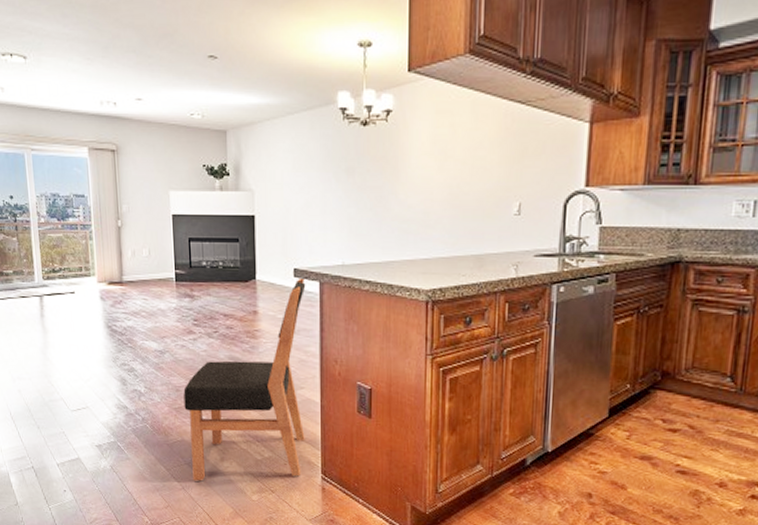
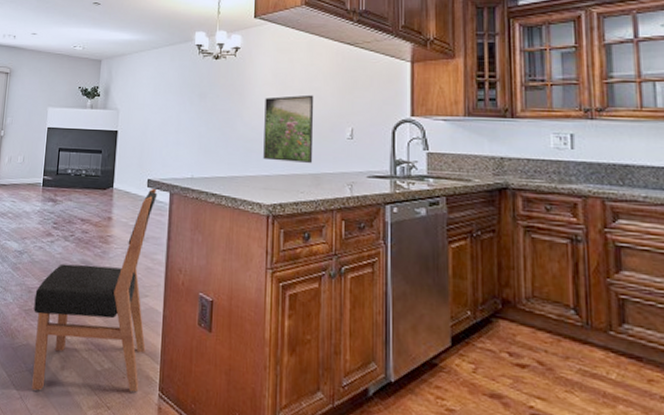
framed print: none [421,165,479,243] -> present [263,94,314,163]

